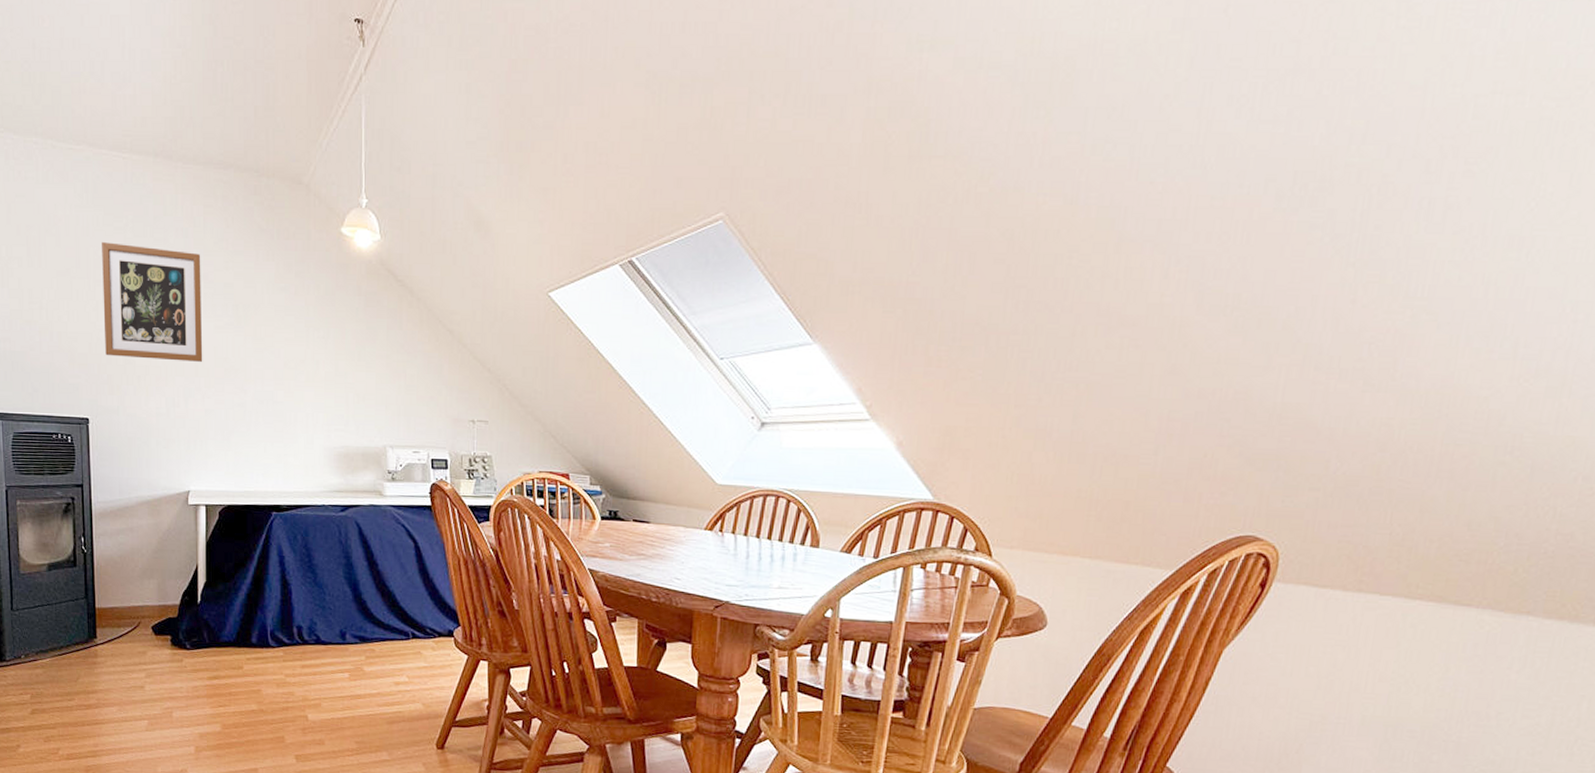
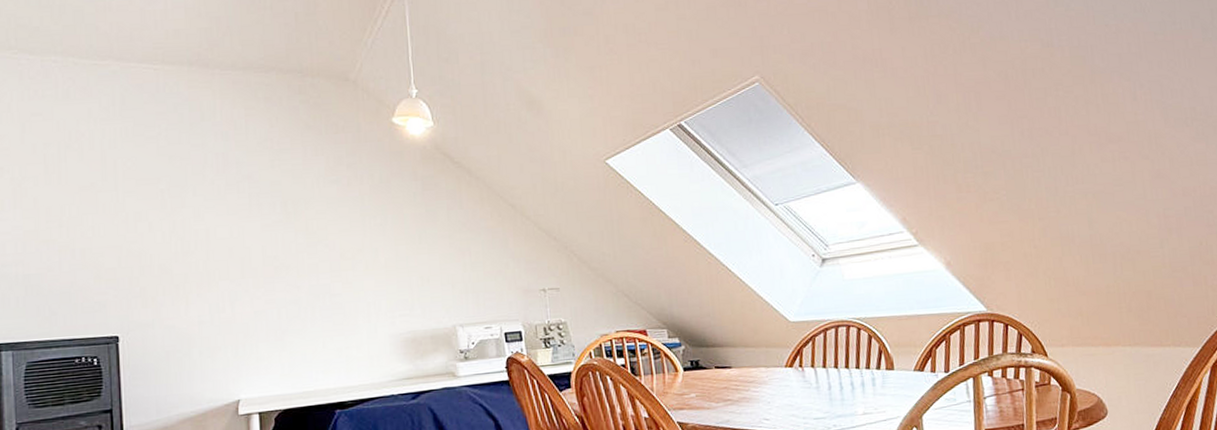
wall art: present [102,242,203,362] -> none [132,152,250,268]

